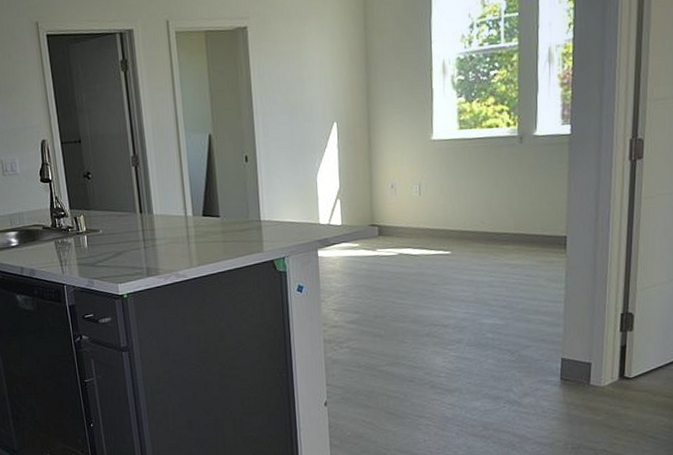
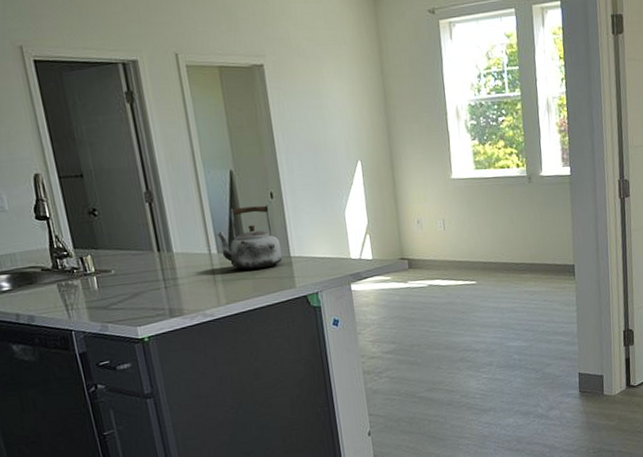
kettle: none [191,167,253,233] -> present [215,204,283,270]

